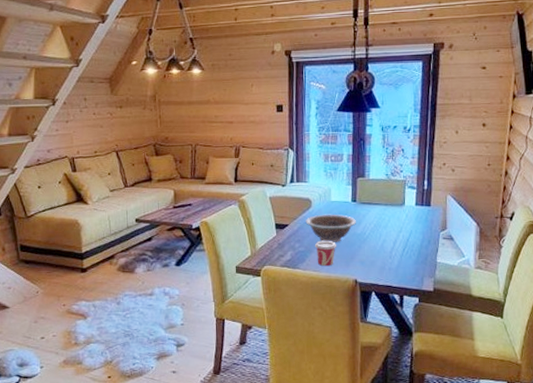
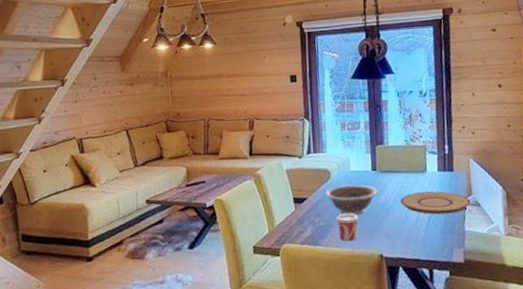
plate: none [377,224,444,246] -> present [400,191,471,215]

